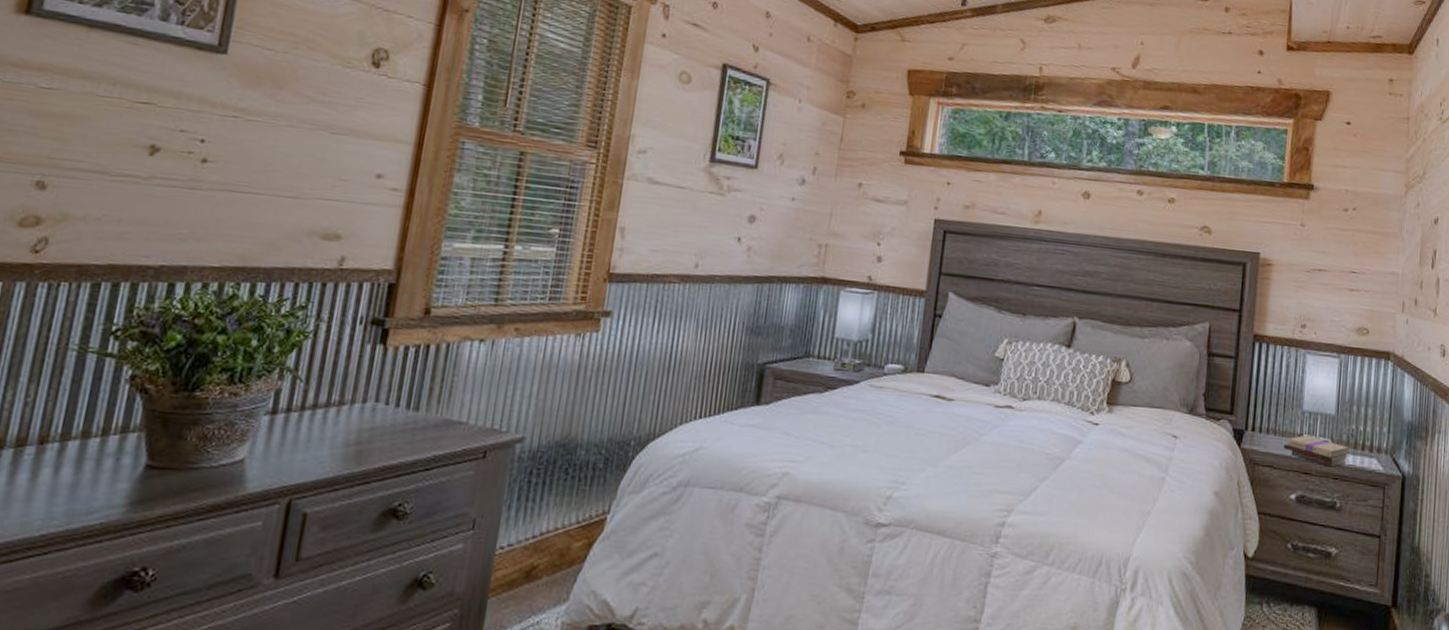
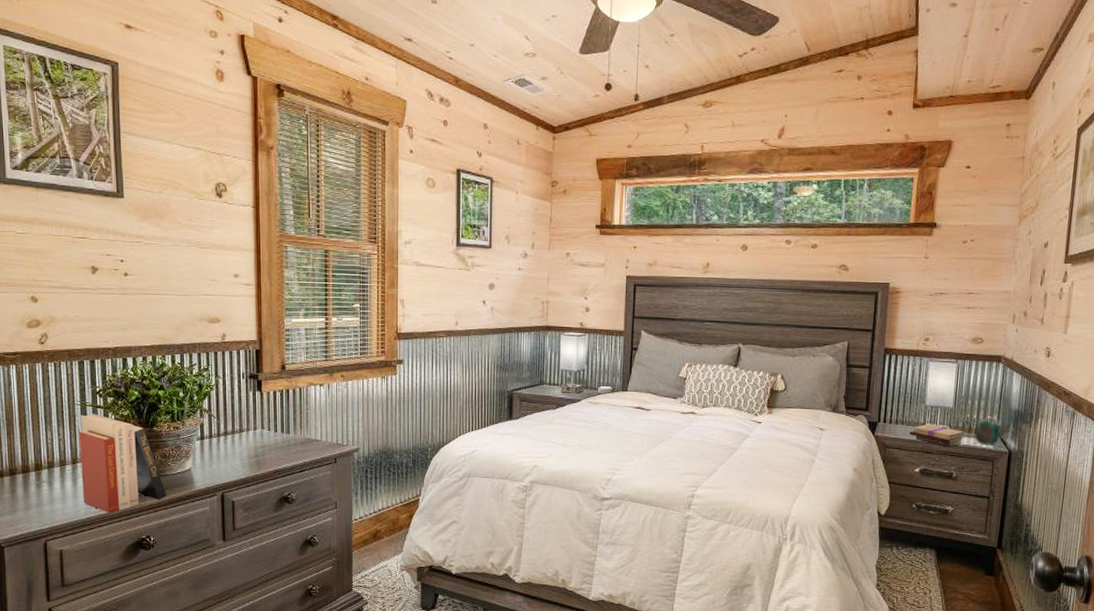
books: none [42,364,194,529] -> present [78,413,167,514]
alarm clock: none [1361,429,1392,473] -> present [974,416,1001,450]

